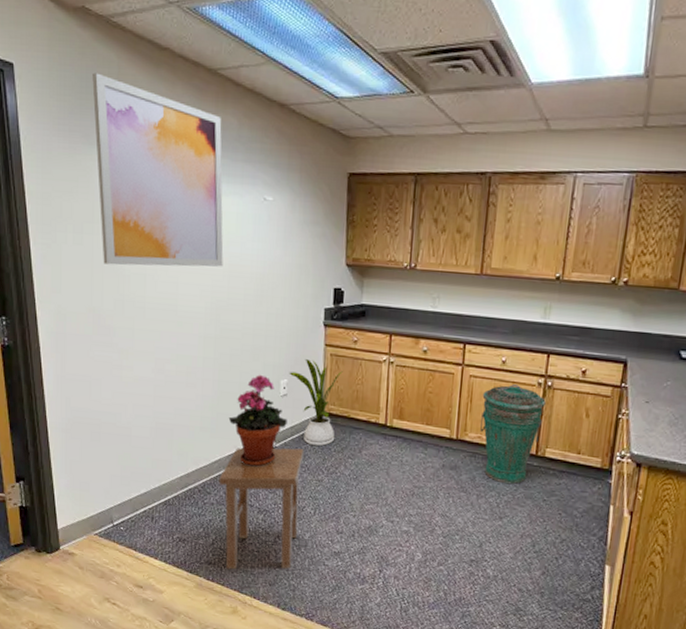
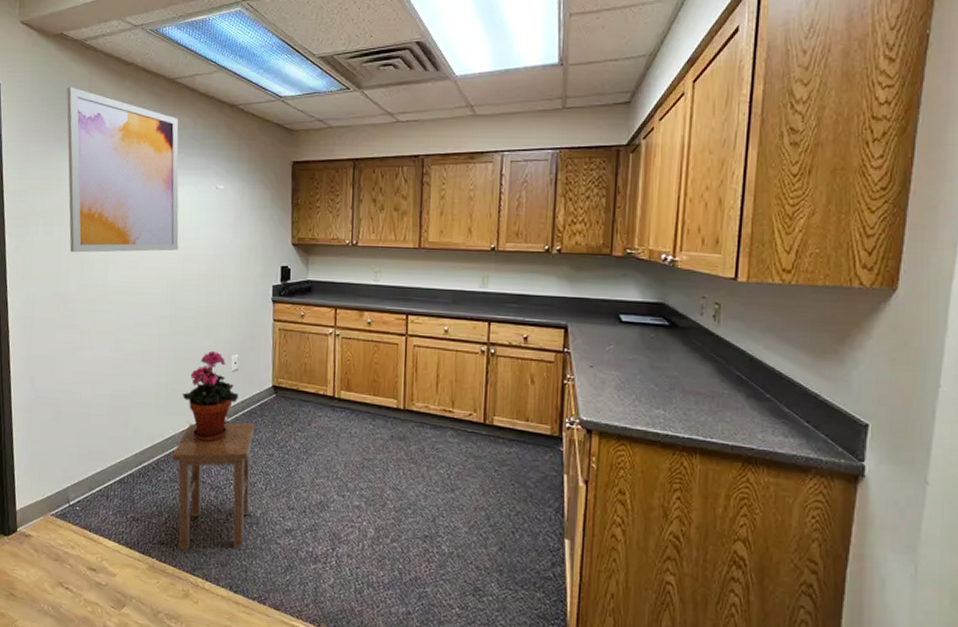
house plant: present [289,359,343,447] -> none [239,334,291,420]
trash can: present [480,384,546,485] -> none [426,353,490,455]

